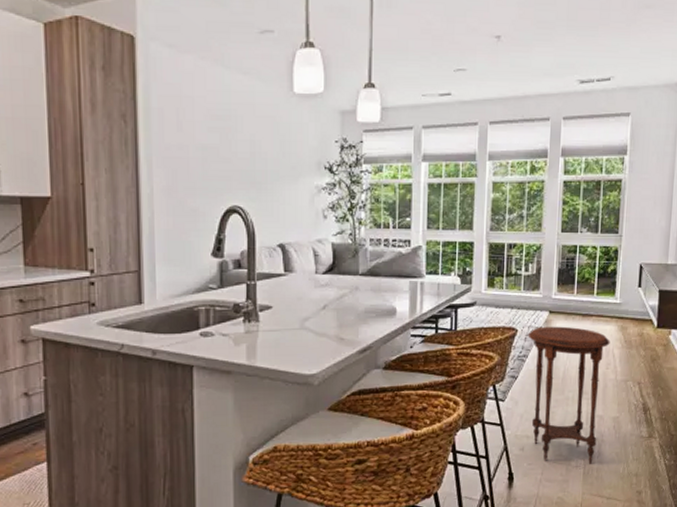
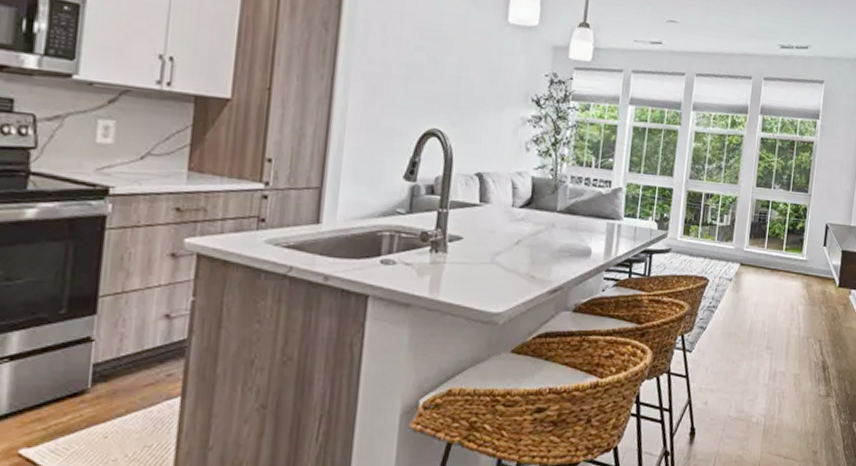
side table: present [528,326,610,464] -> none [717,278,796,421]

